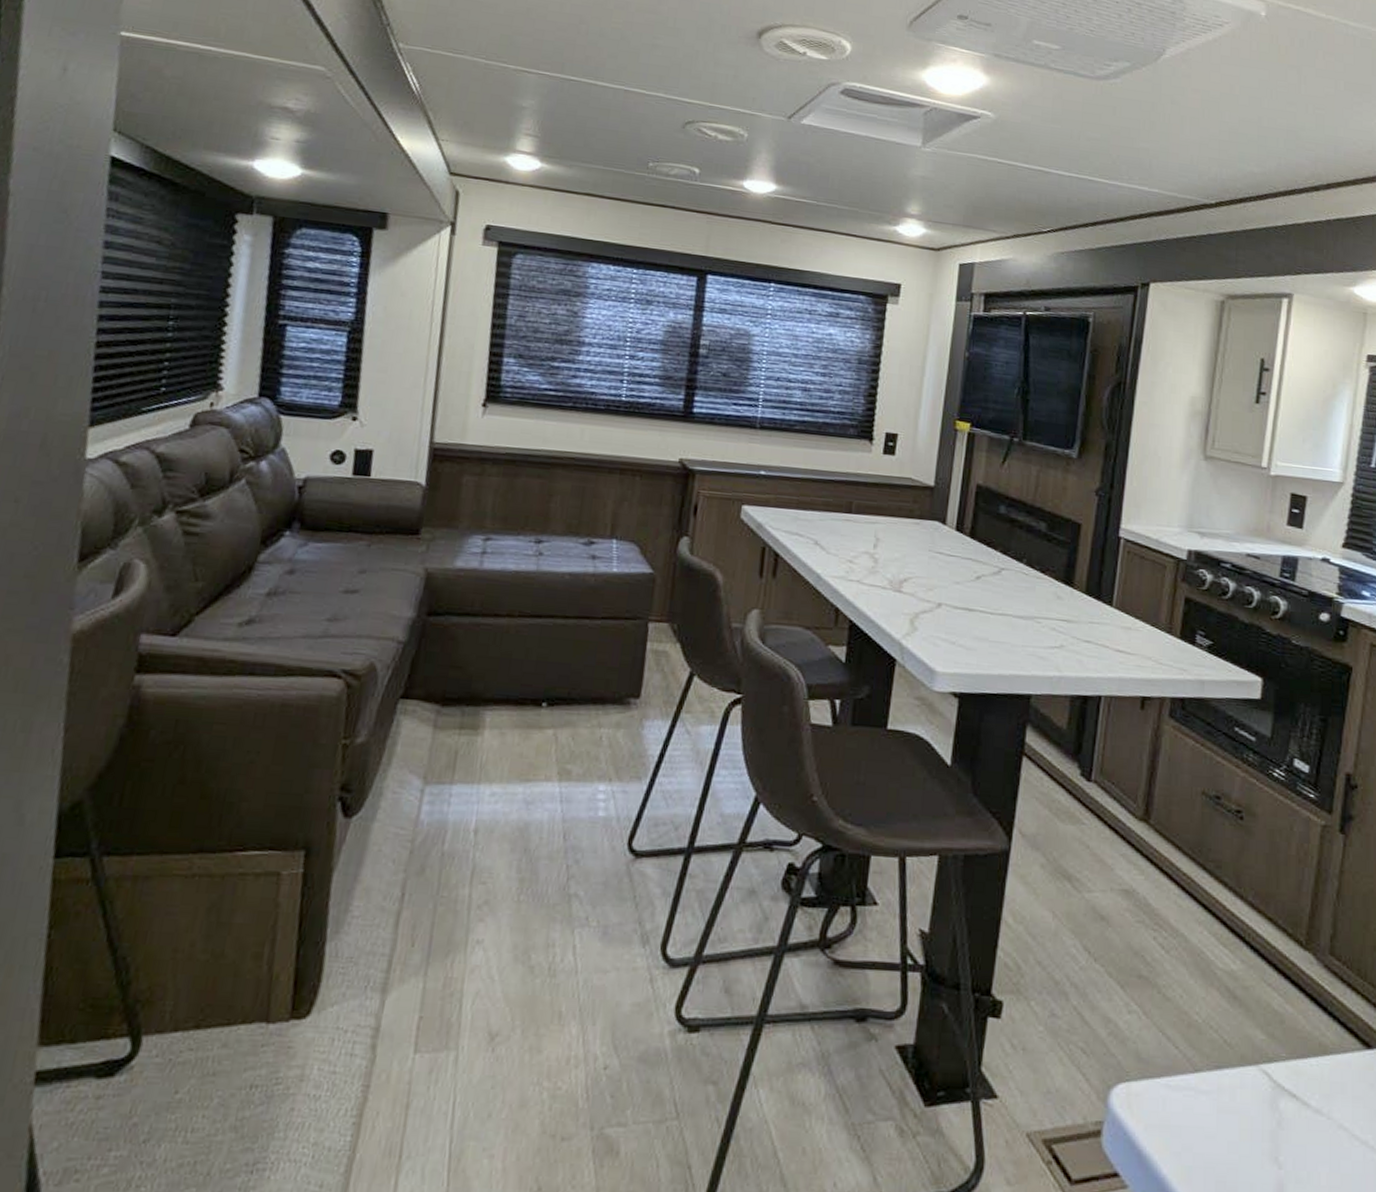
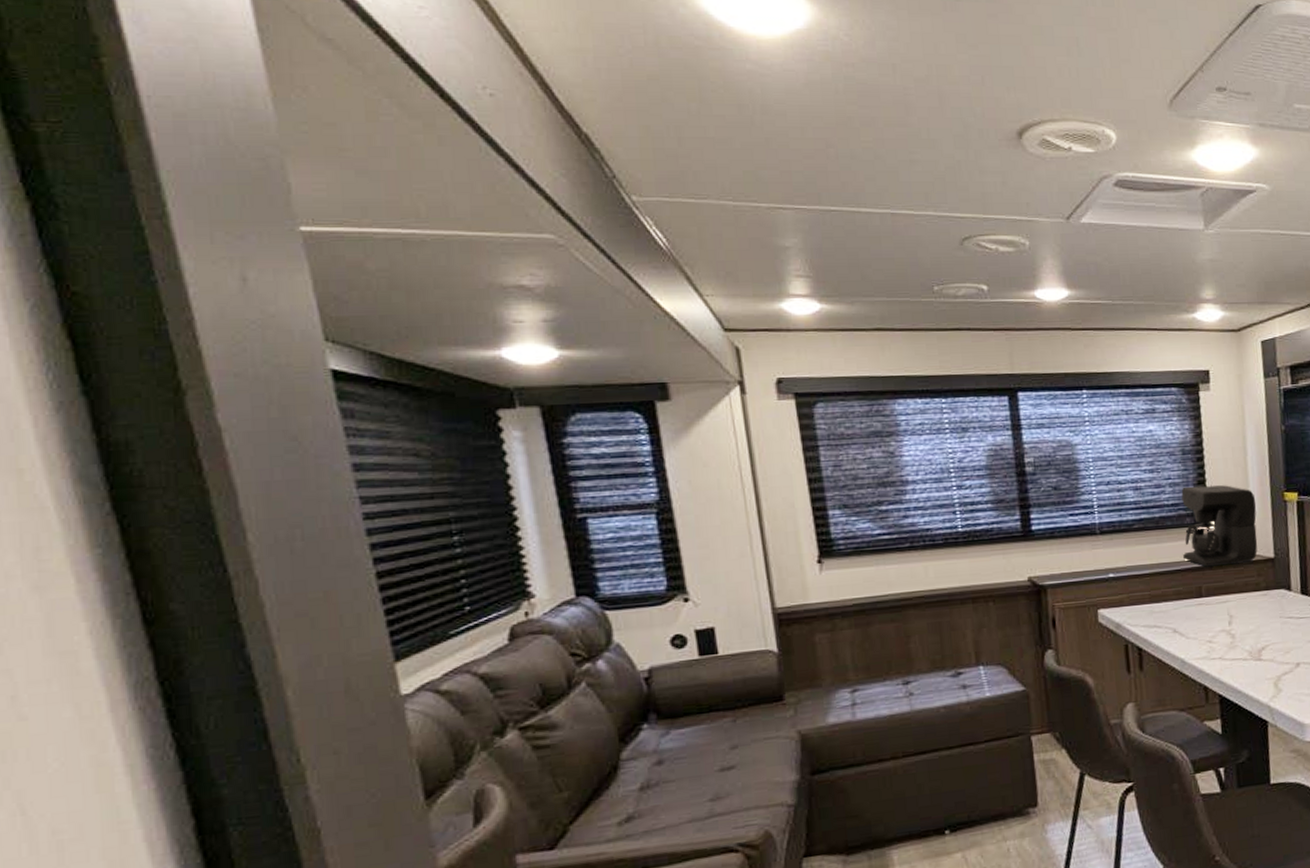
coffee maker: none [839,396,925,486] -> present [1181,485,1258,567]

